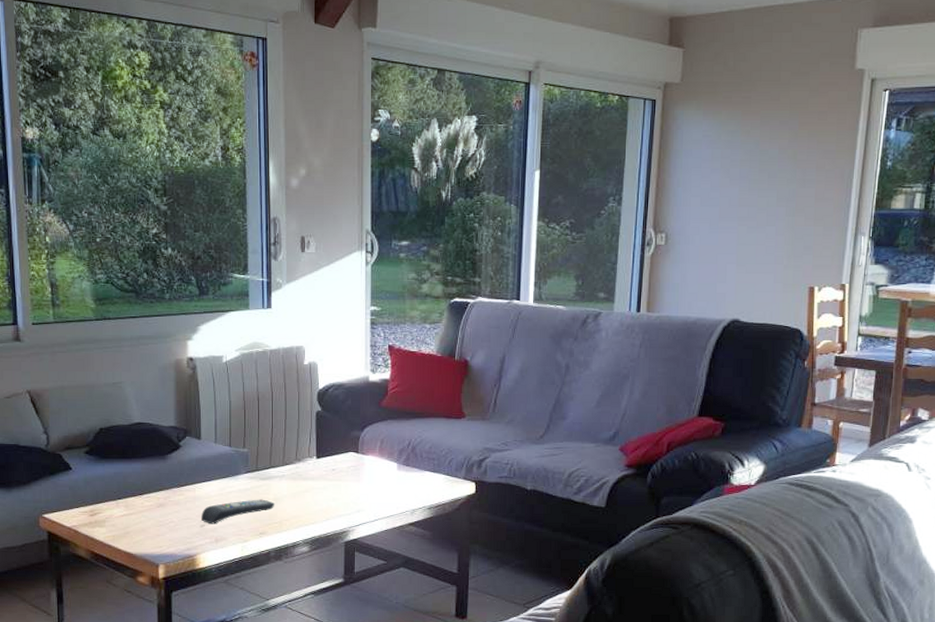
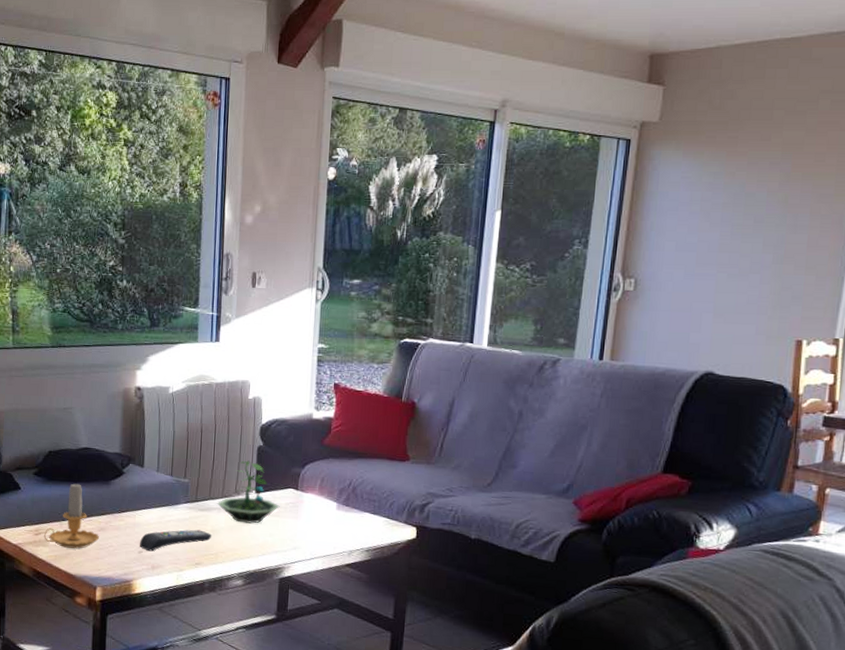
candle: none [100,459,158,527] -> present [44,482,99,549]
terrarium: none [279,426,342,489] -> present [217,460,280,524]

